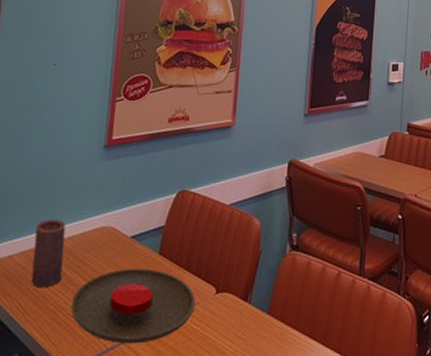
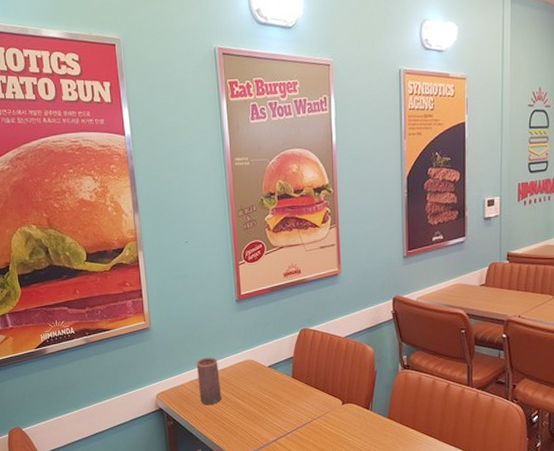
plate: present [71,269,196,344] -> none [232,389,327,442]

